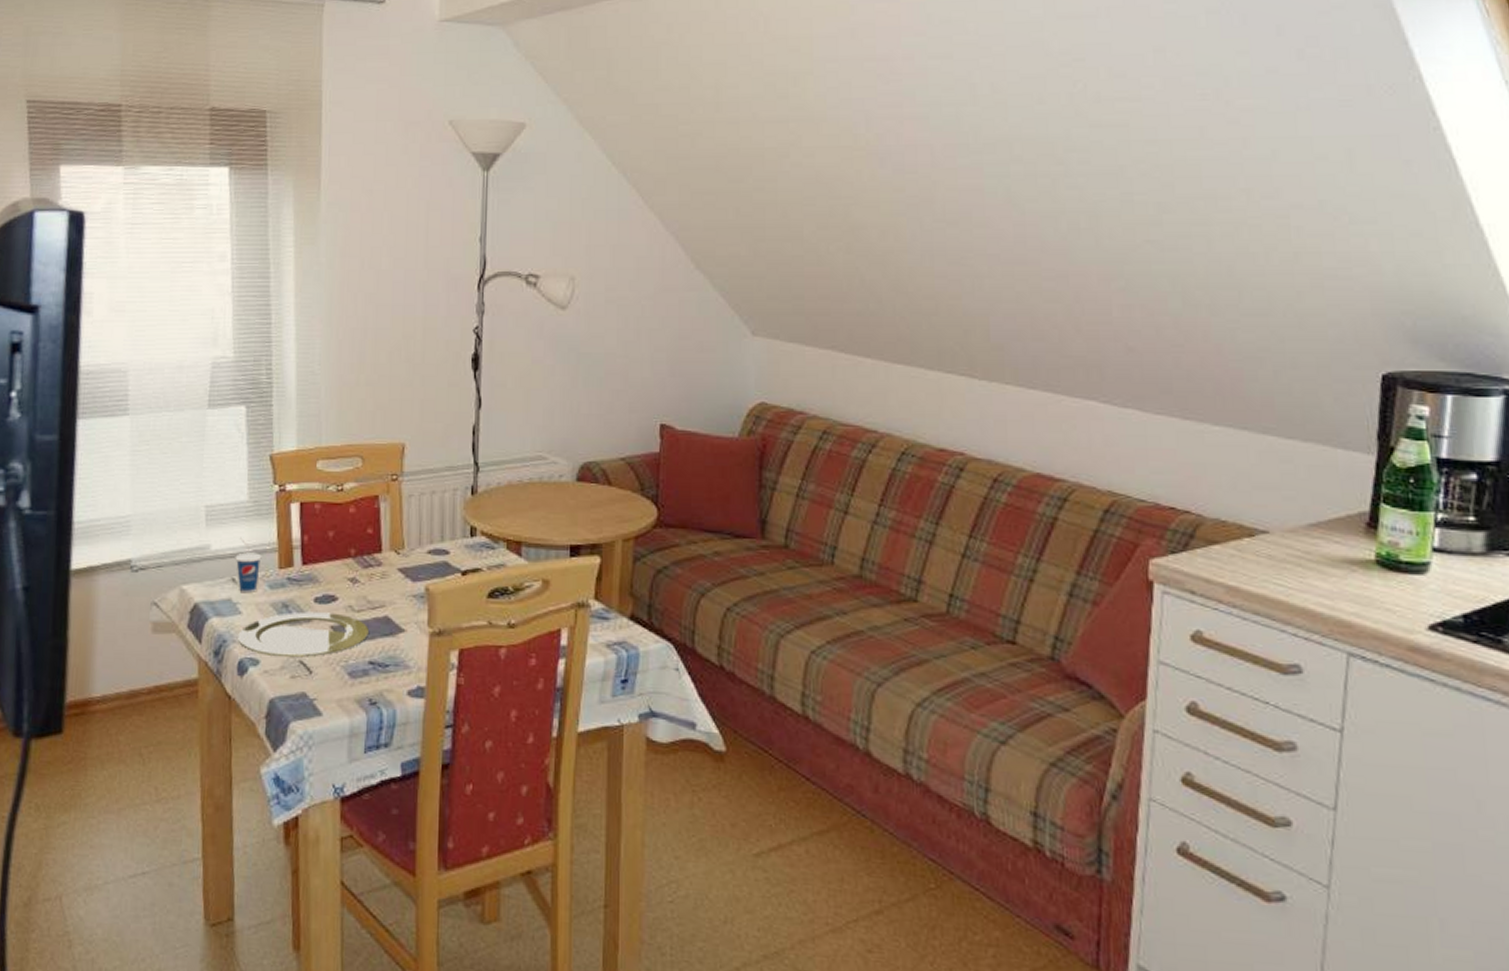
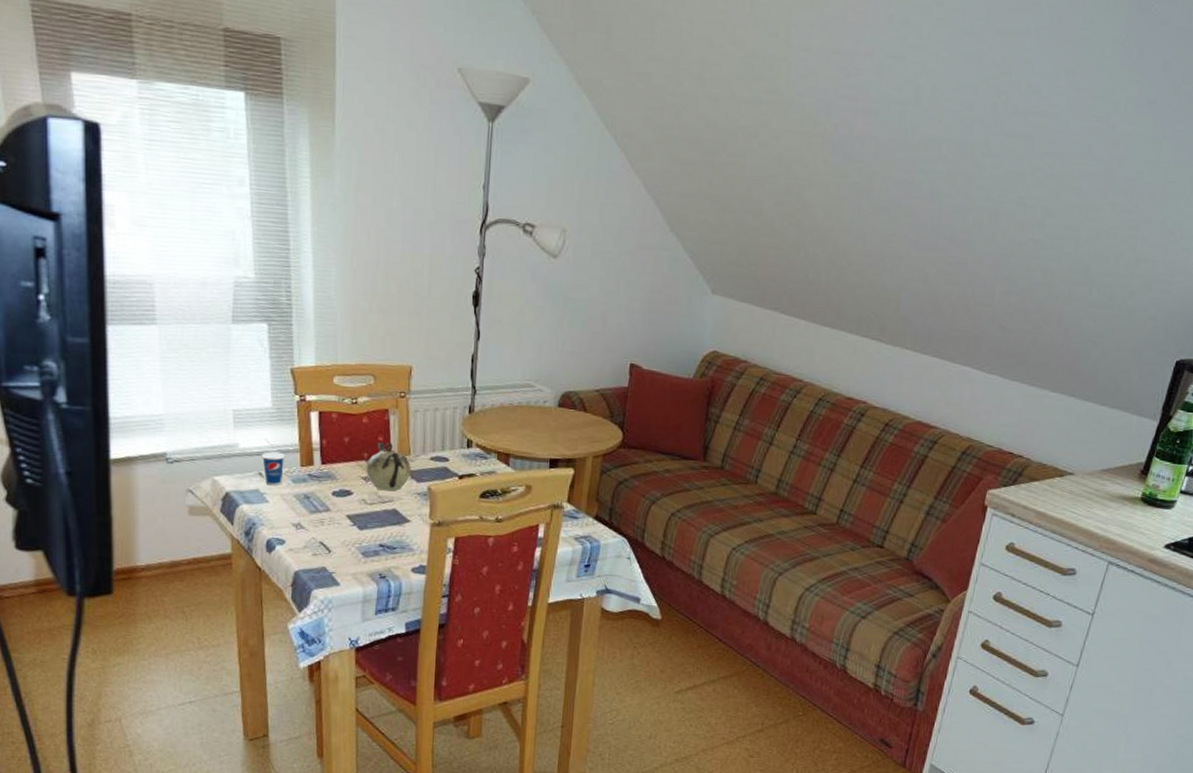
plate: present [238,611,369,657] -> none [266,502,379,539]
teapot: none [353,535,405,594] -> present [366,442,411,491]

